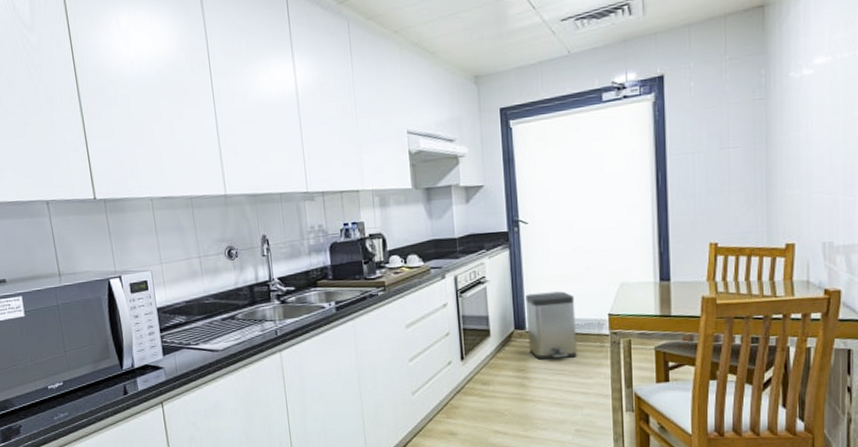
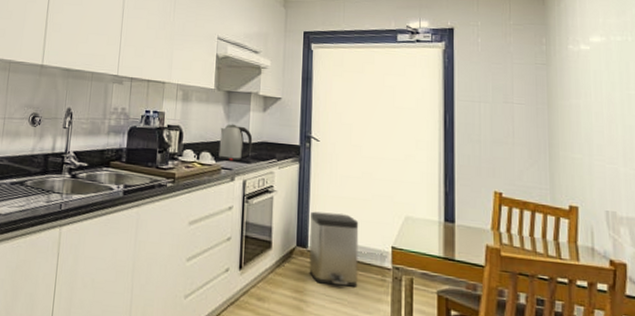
kettle: none [424,221,459,260] -> present [218,124,253,162]

